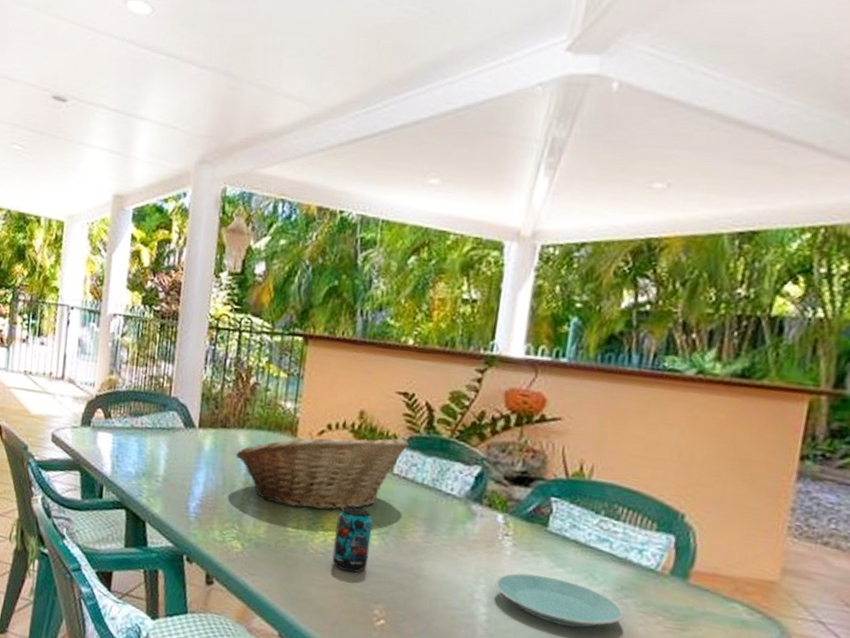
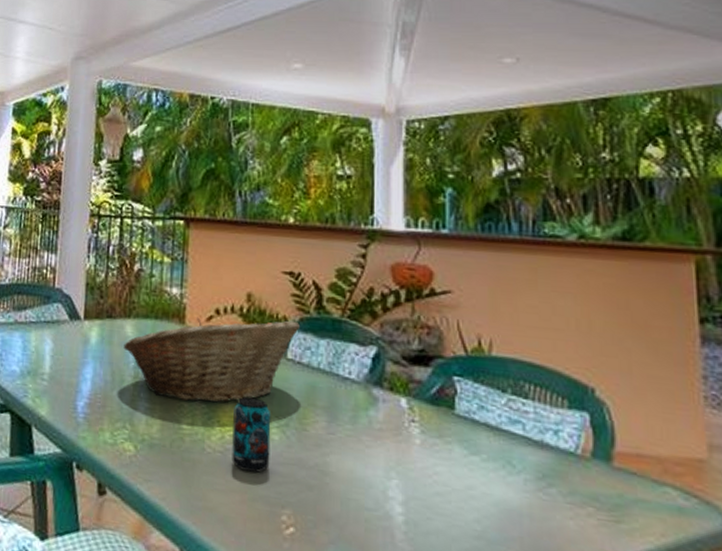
plate: present [495,573,624,628] -> none [408,464,551,526]

